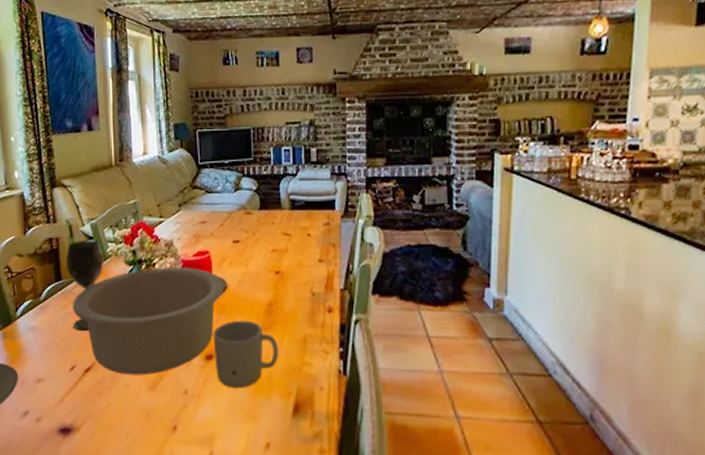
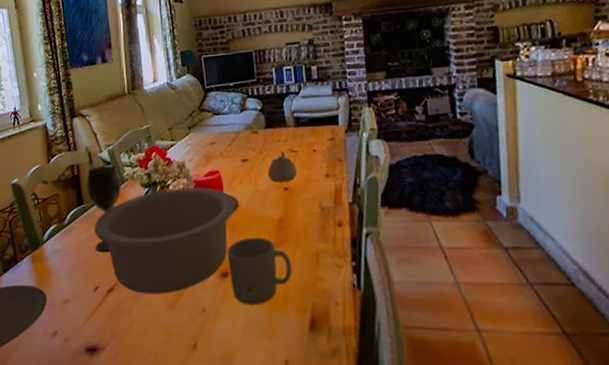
teapot: none [259,234,289,266] -> present [267,151,297,183]

